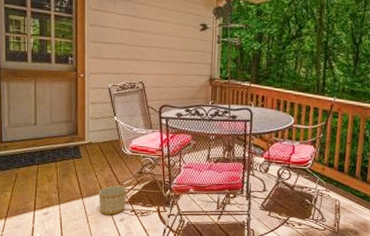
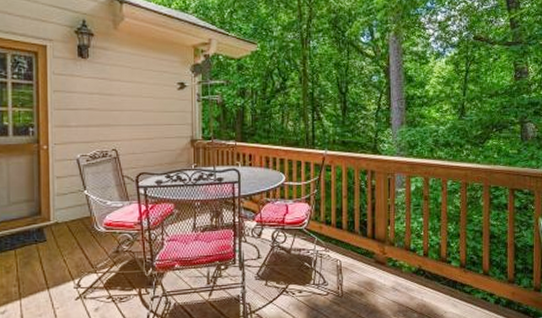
planter: present [99,186,127,215] -> none [68,270,102,306]

